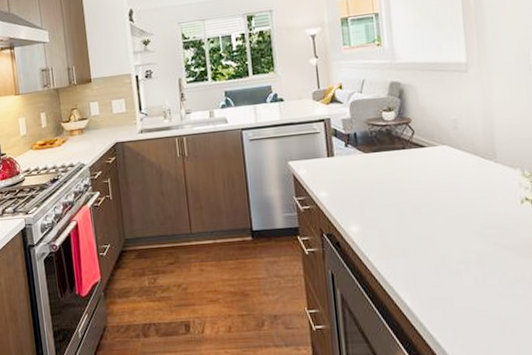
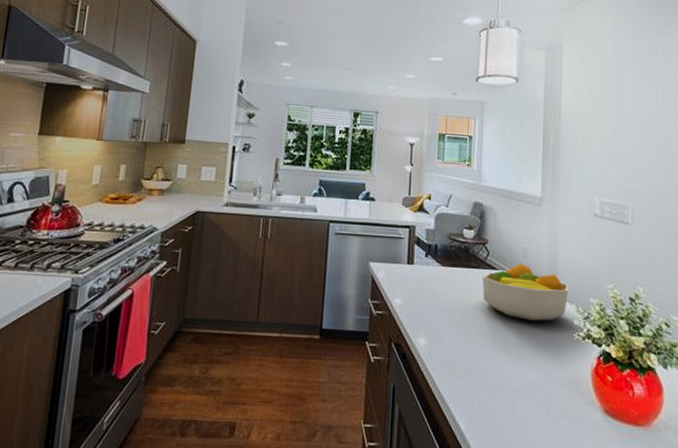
fruit bowl: none [409,135,511,193] -> present [482,262,569,321]

